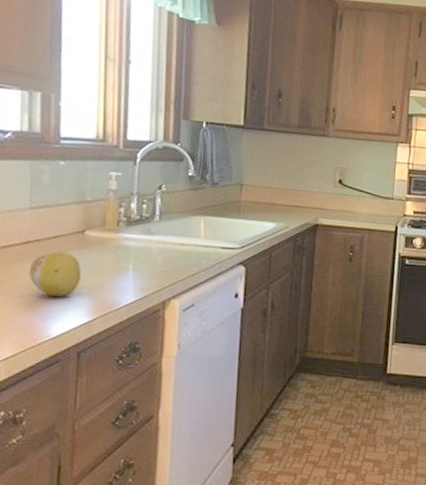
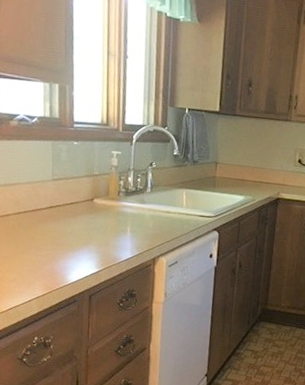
fruit: present [28,251,82,297] -> none [52,215,92,251]

